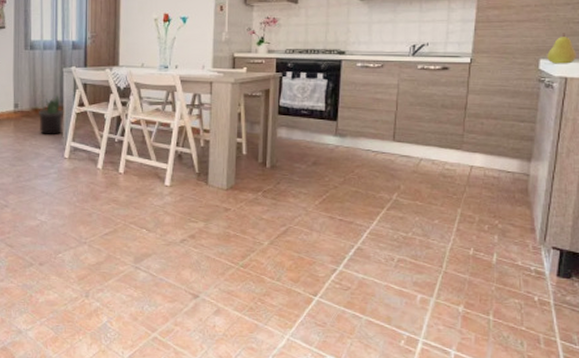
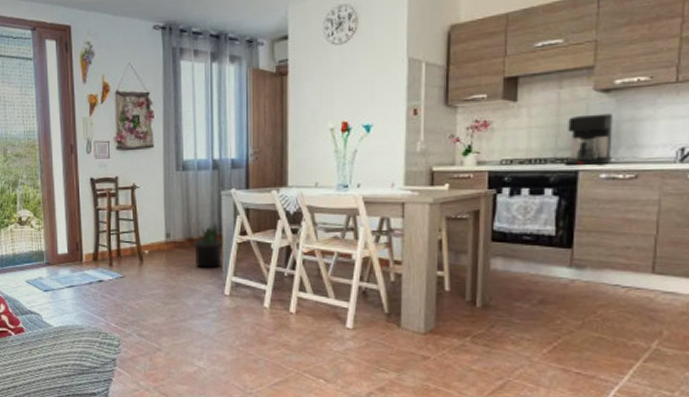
coffee maker: none [332,16,366,57] -> present [564,113,613,167]

